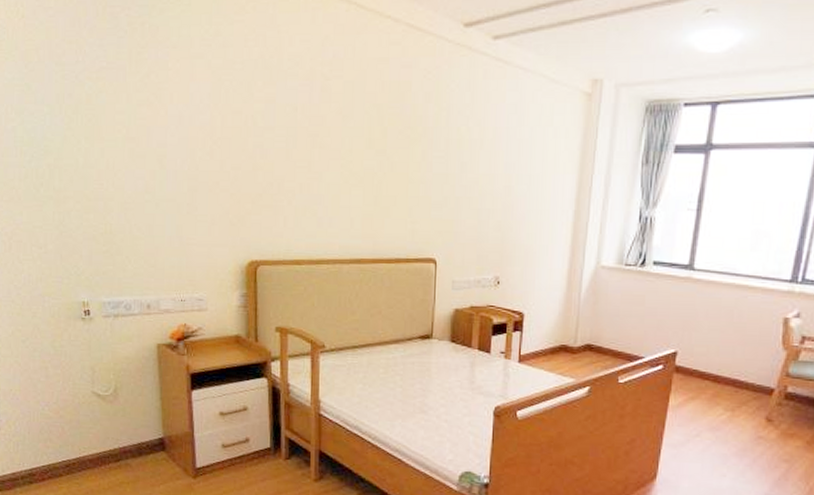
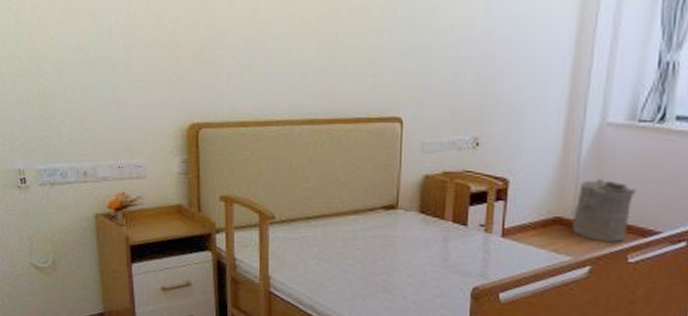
laundry hamper: none [575,312,624,367] -> present [572,178,636,243]

